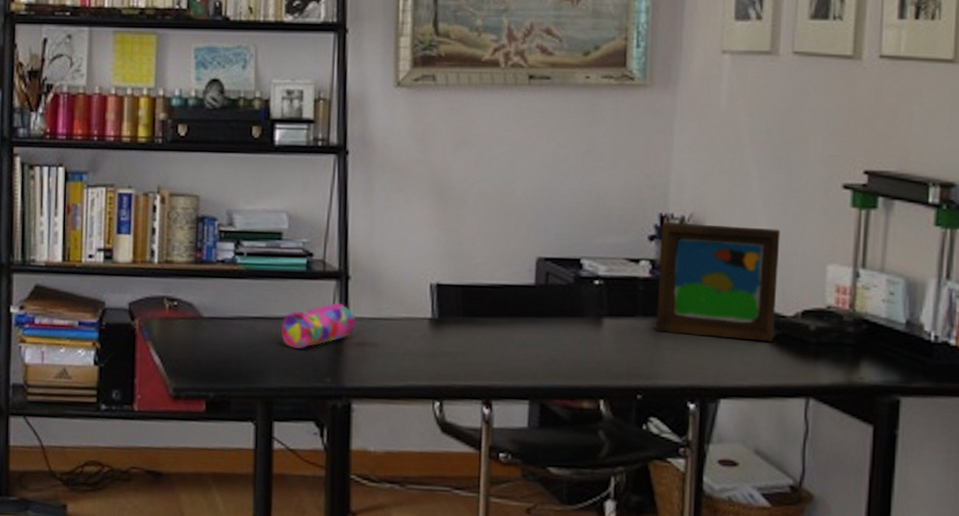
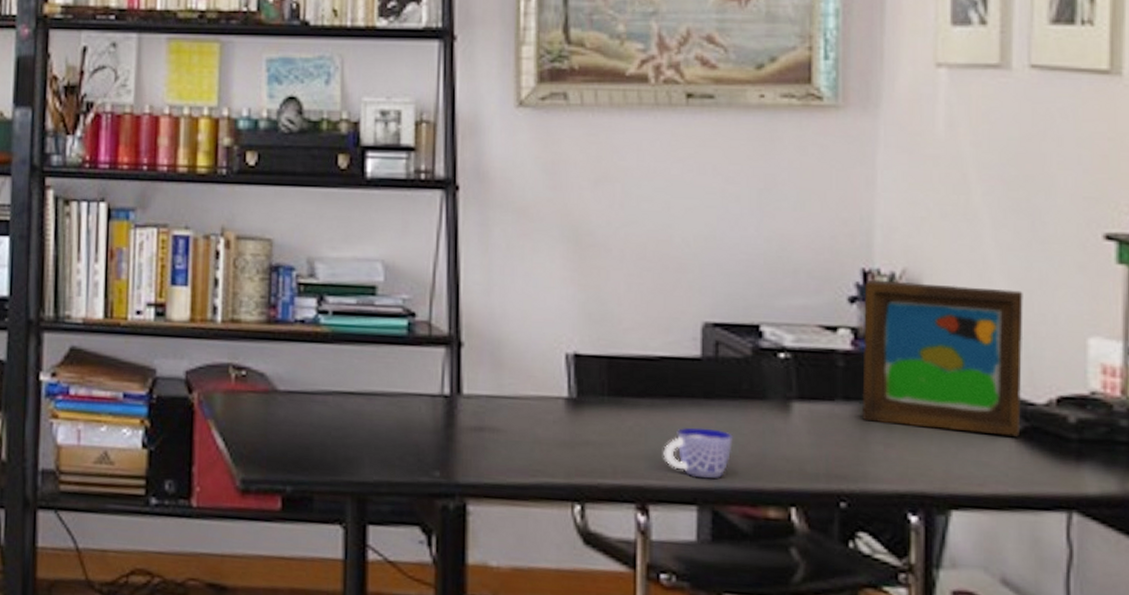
pencil case: present [281,303,356,349] -> none [376,375,472,433]
cup: none [504,339,558,379] -> present [663,427,734,479]

